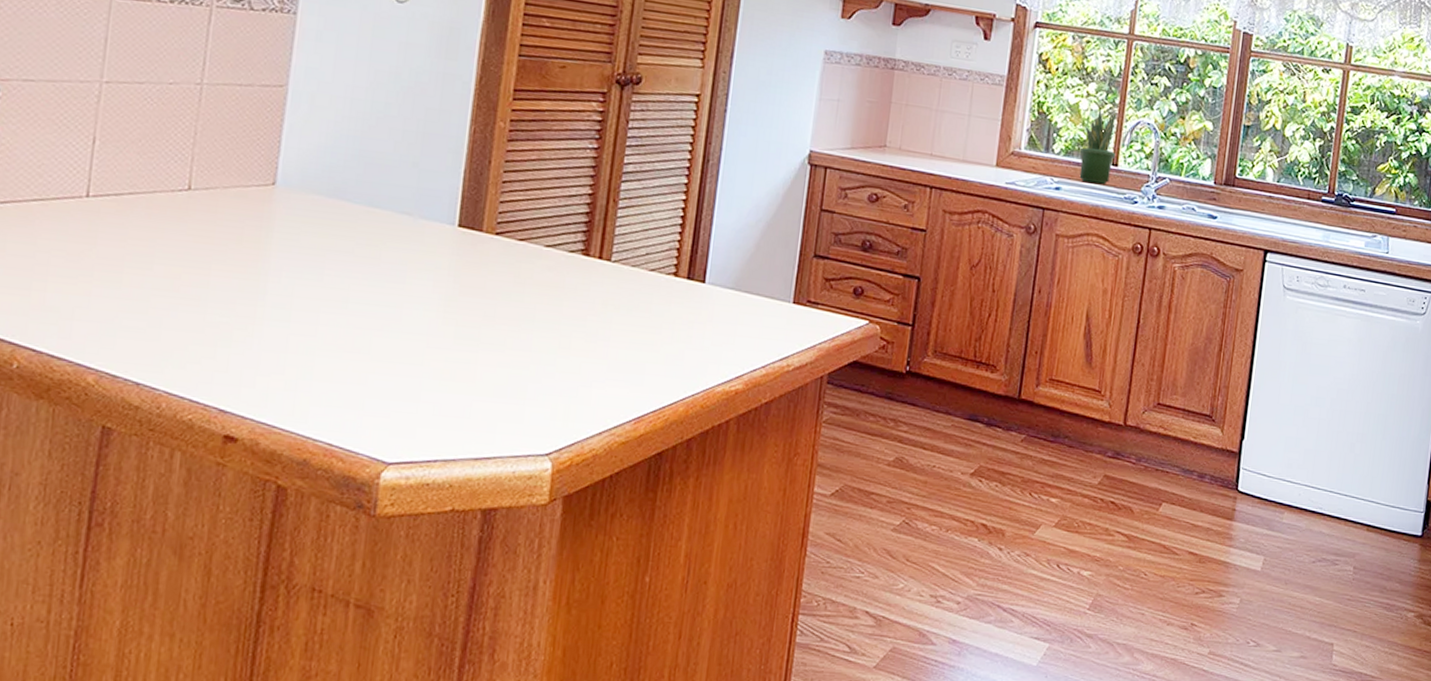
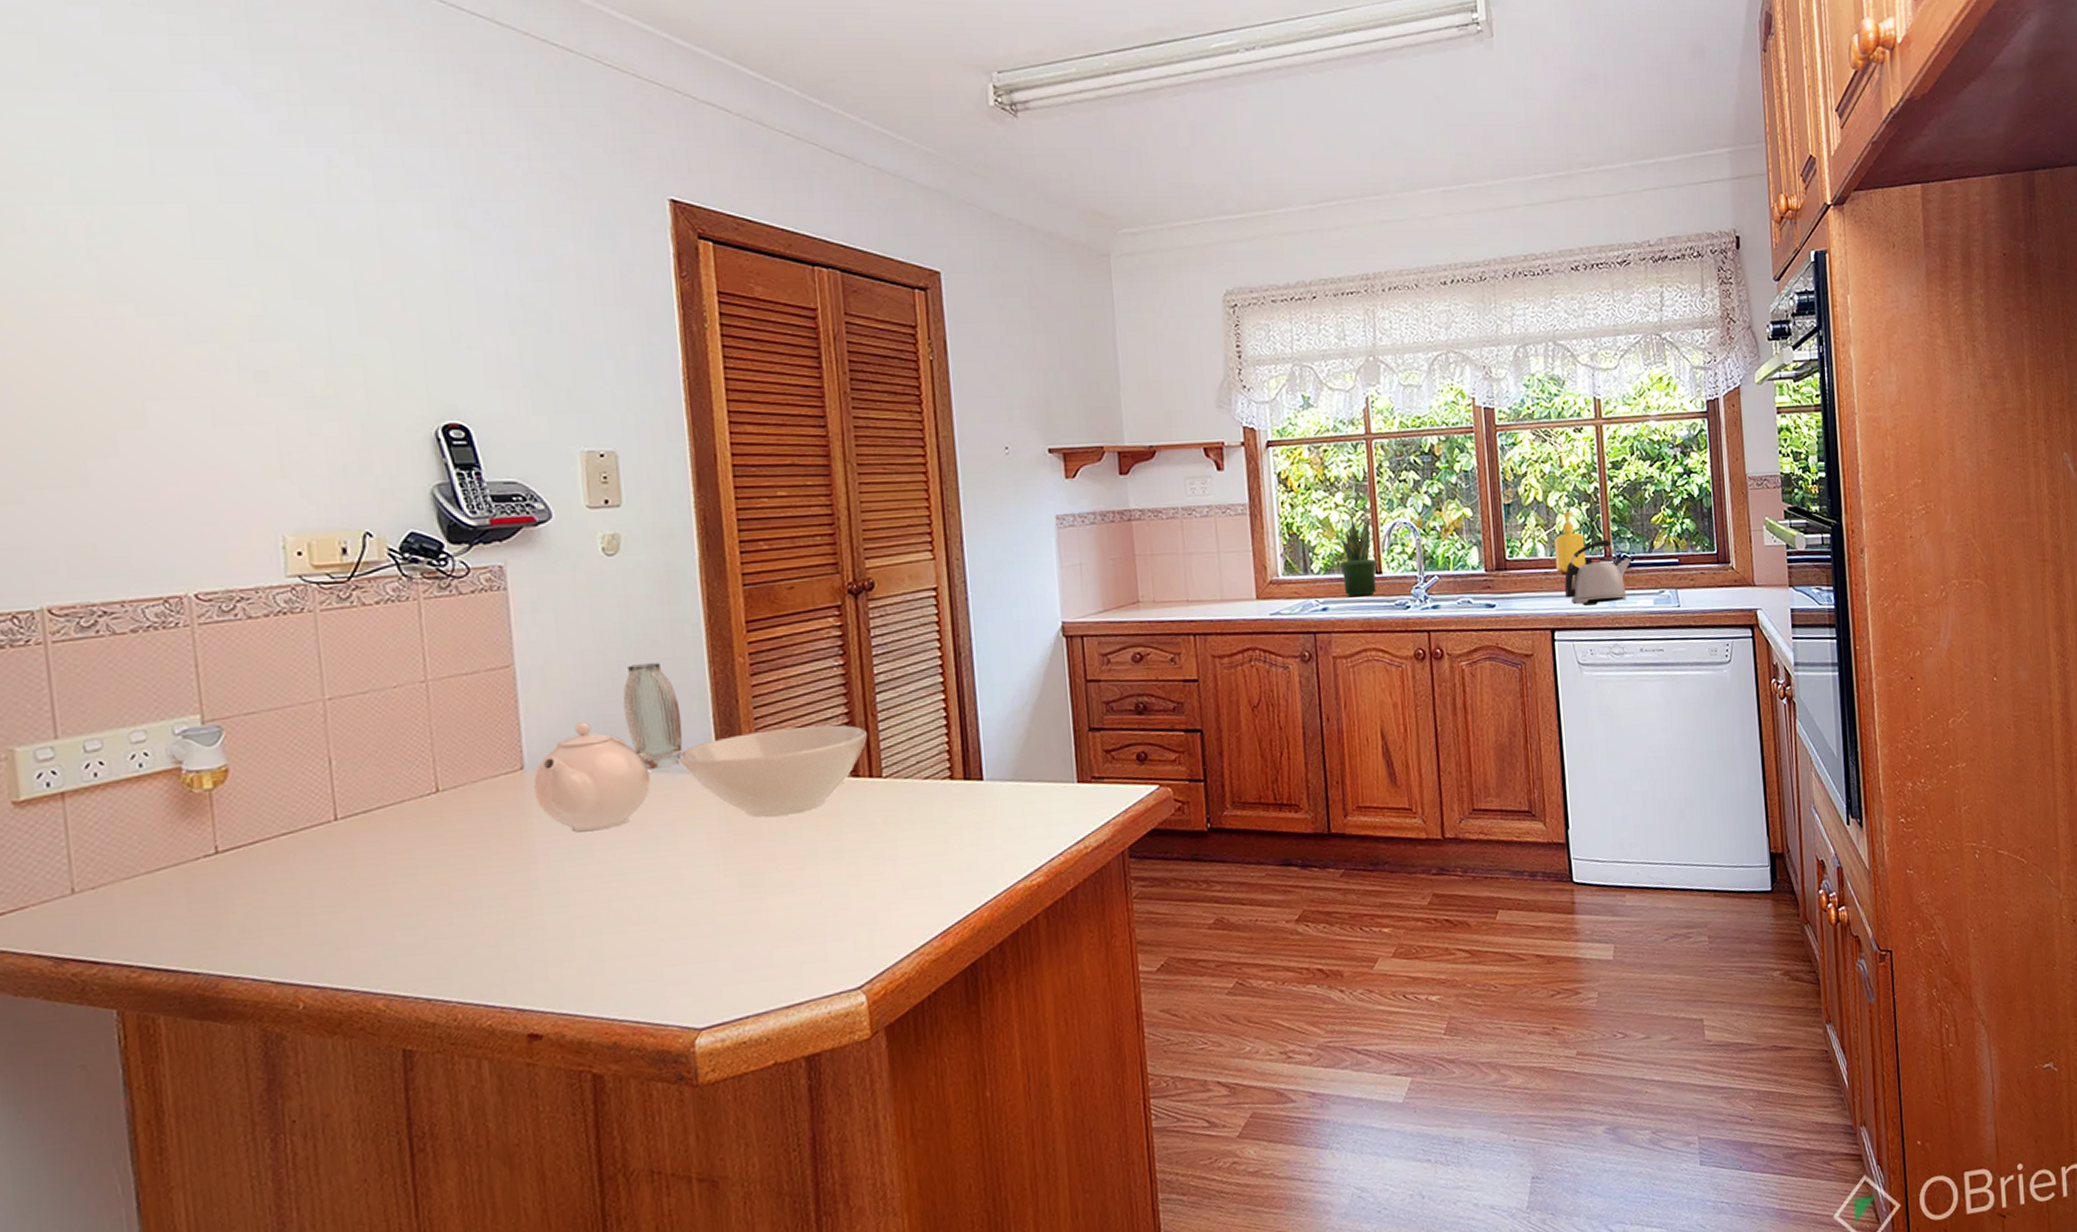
teapot: none [280,152,393,257] -> present [533,722,651,833]
vase: none [380,108,435,212] -> present [622,663,683,771]
bowl: none [423,193,607,279] -> present [678,724,869,817]
soap dispenser: none [1280,144,1313,203] -> present [1553,511,1586,576]
kettle: none [1283,176,1352,238] -> present [1564,539,1632,607]

